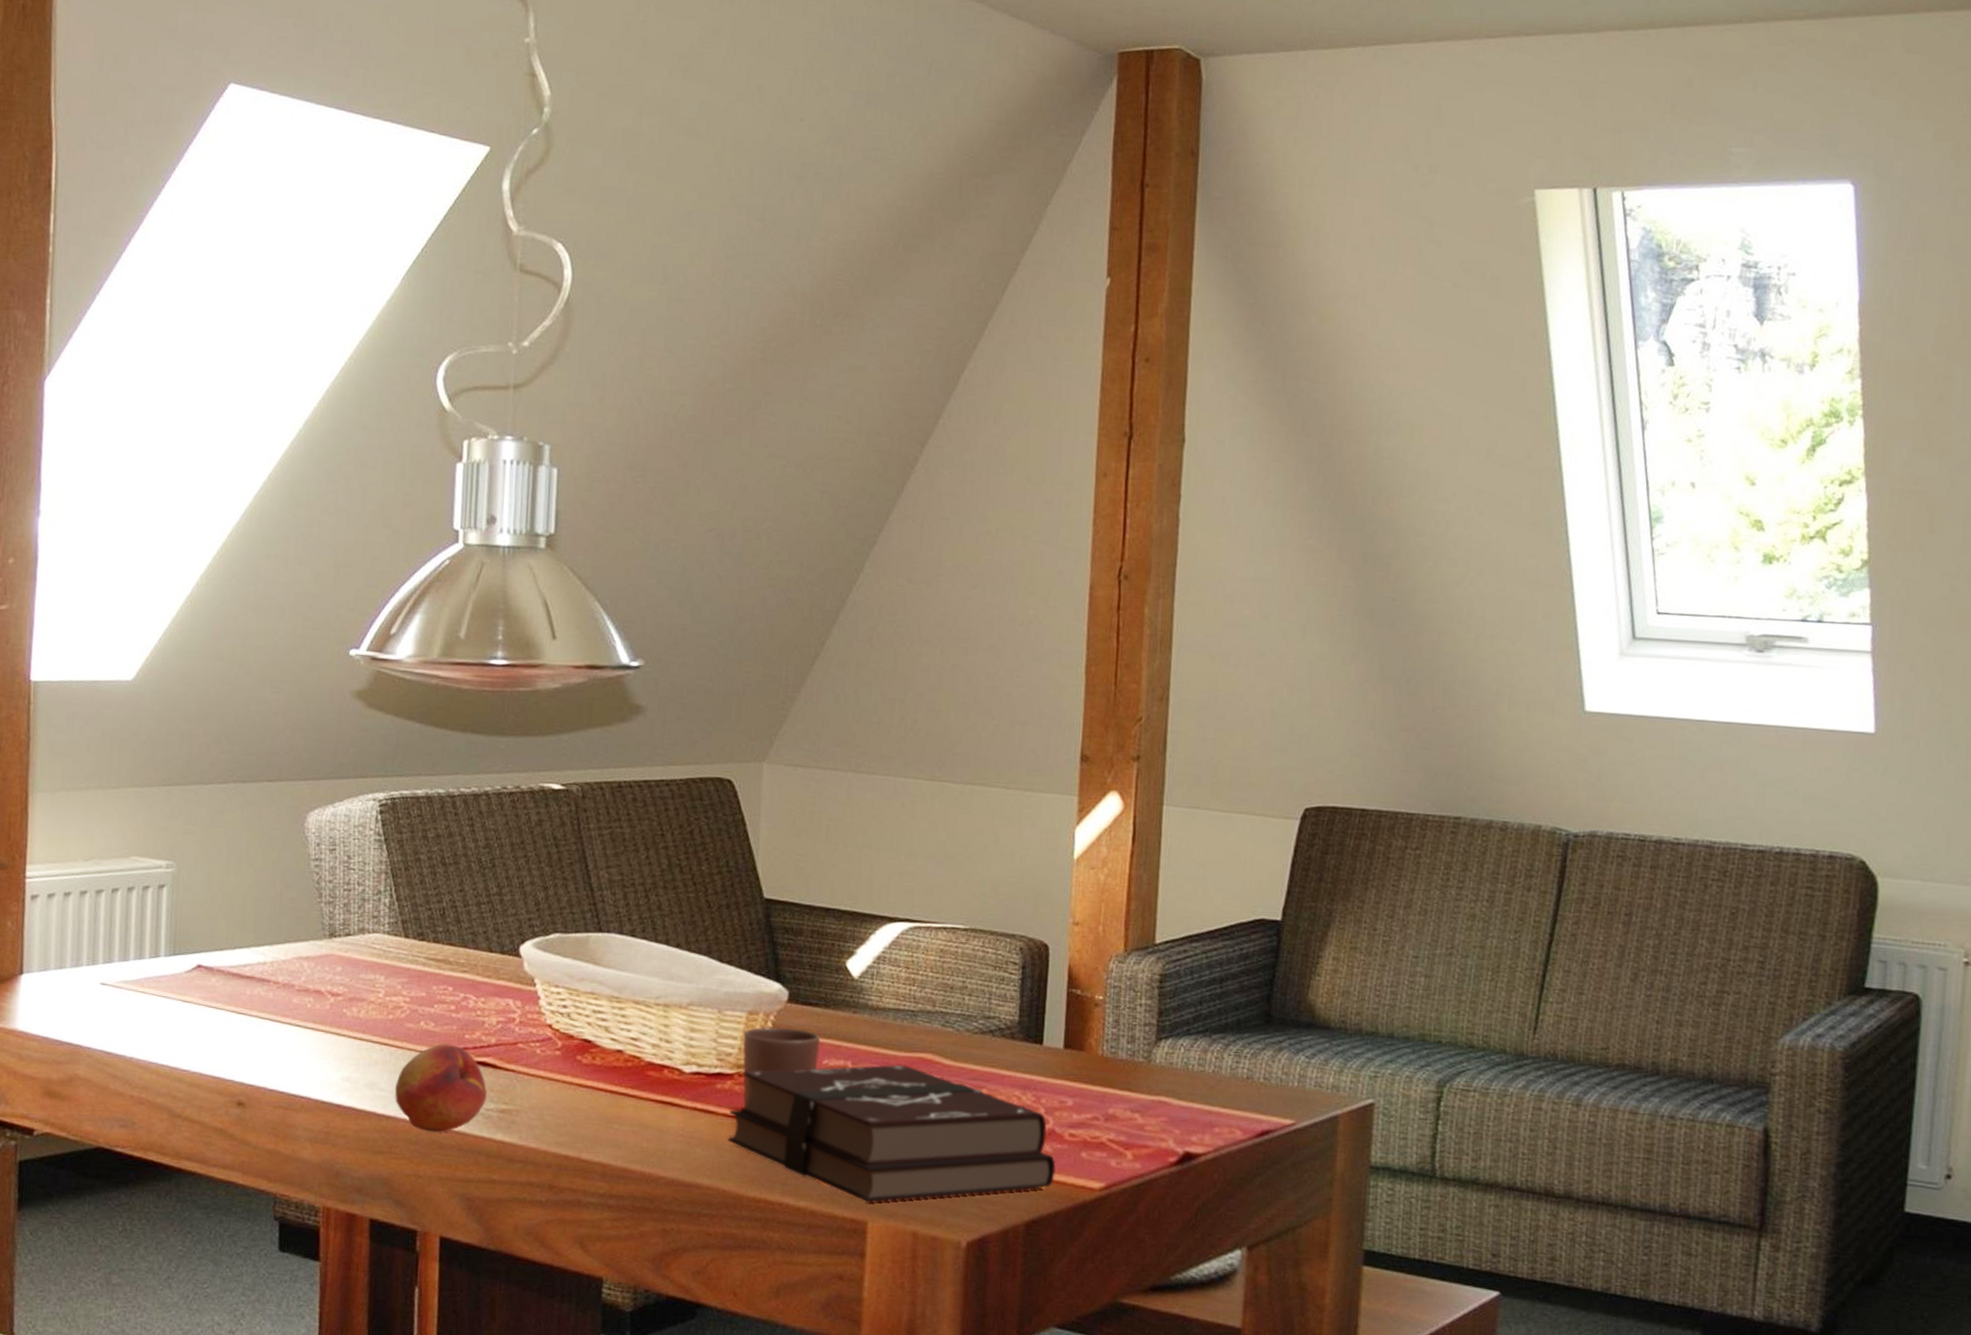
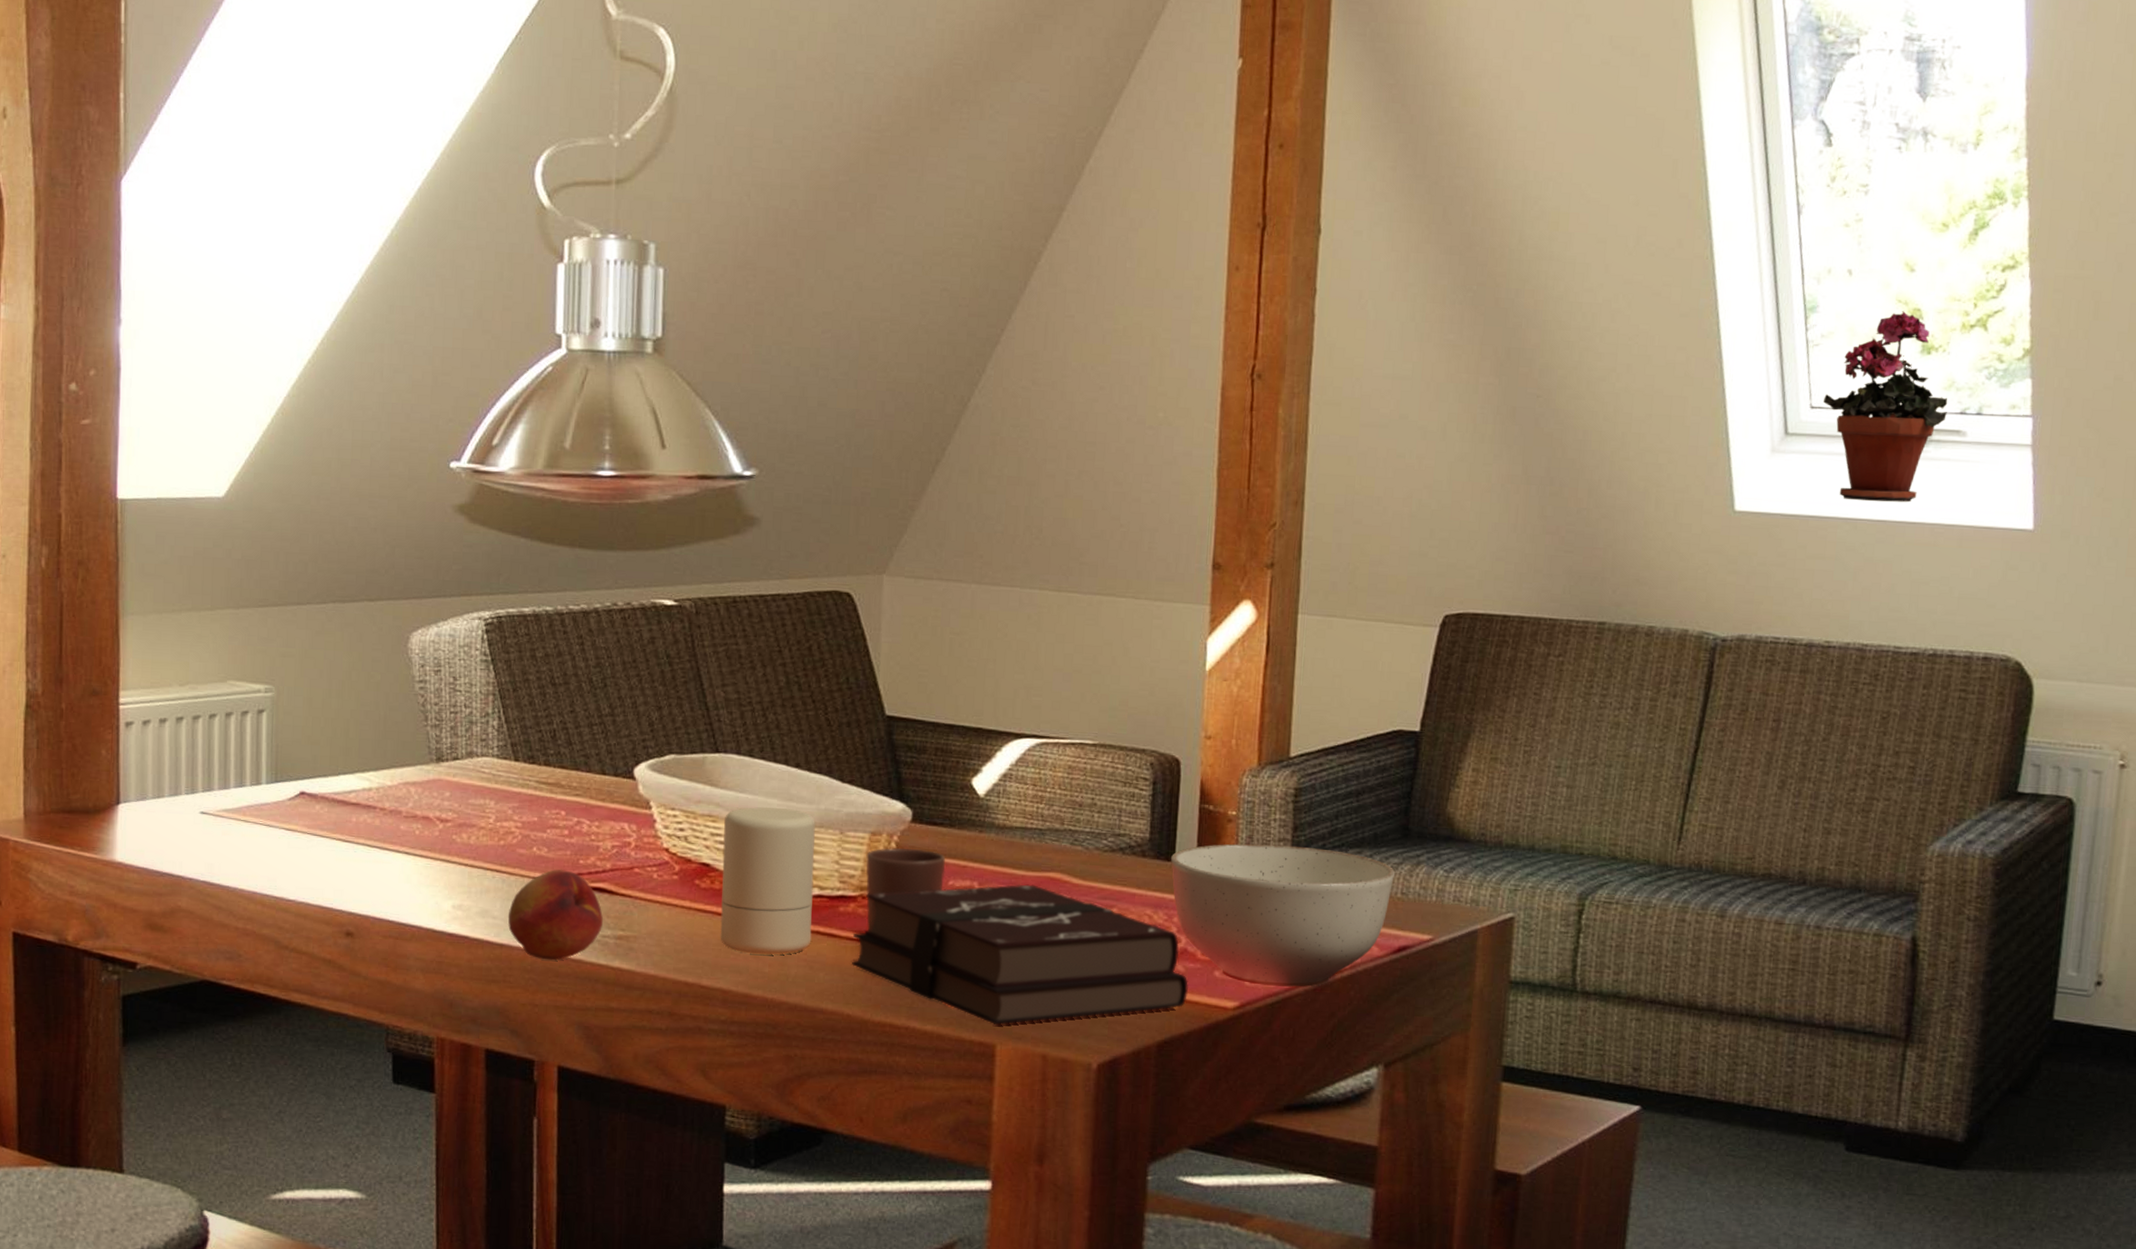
candle: none [600,985,695,1130] -> present [720,807,816,955]
bowl: none [1038,1027,1258,1169] -> present [1170,843,1396,987]
potted plant: none [1668,522,1790,706] -> present [1822,311,1948,503]

